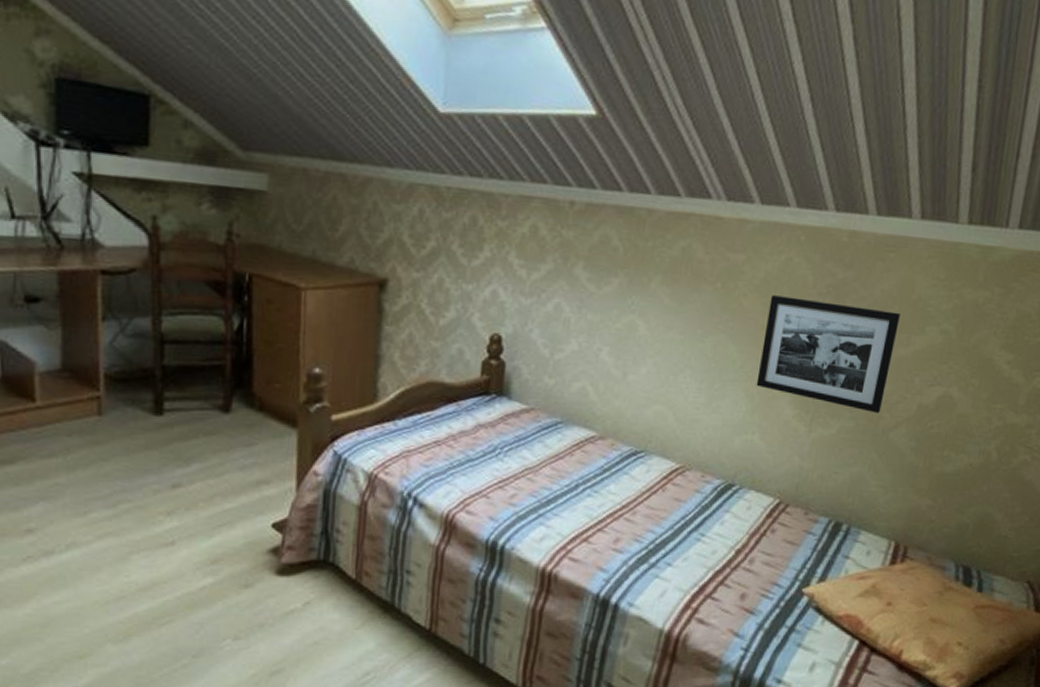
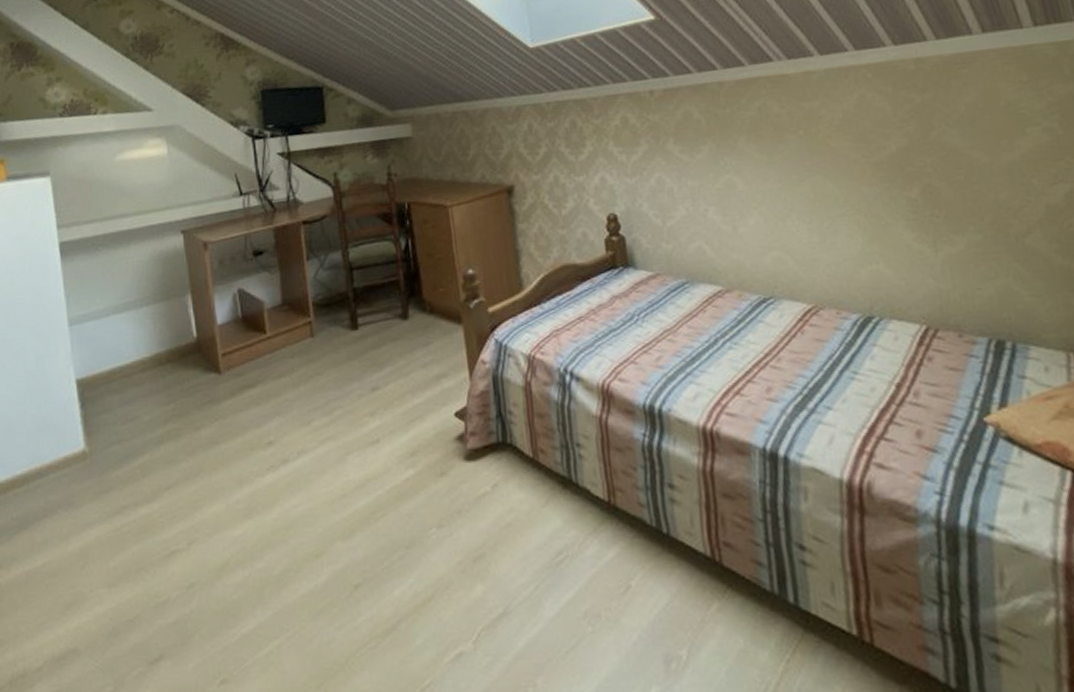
picture frame: present [756,295,900,413] -> none [854,121,1007,222]

